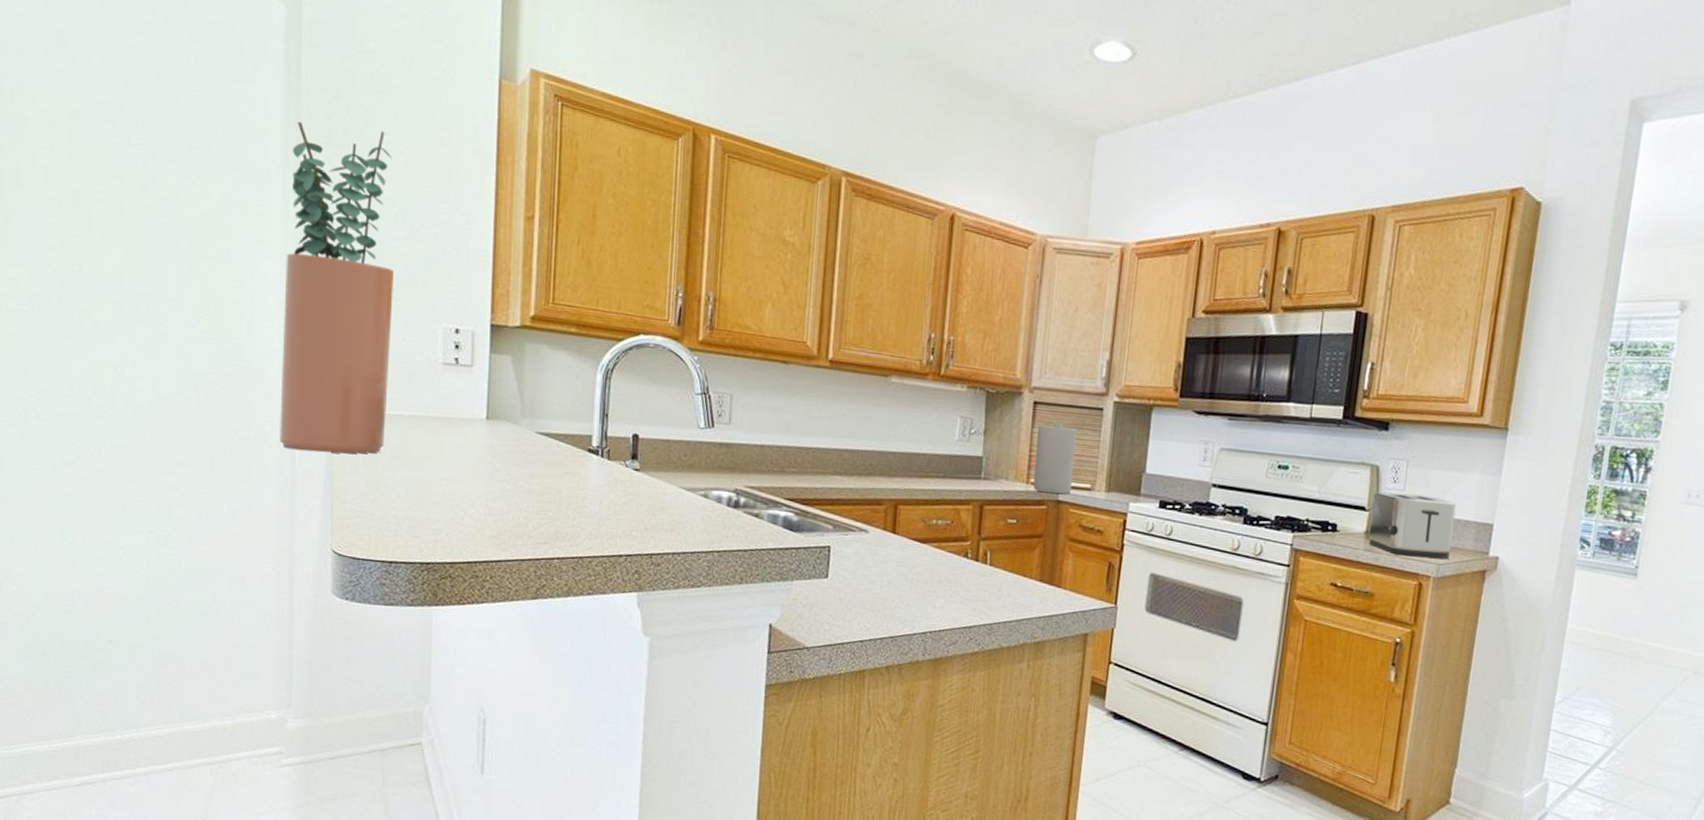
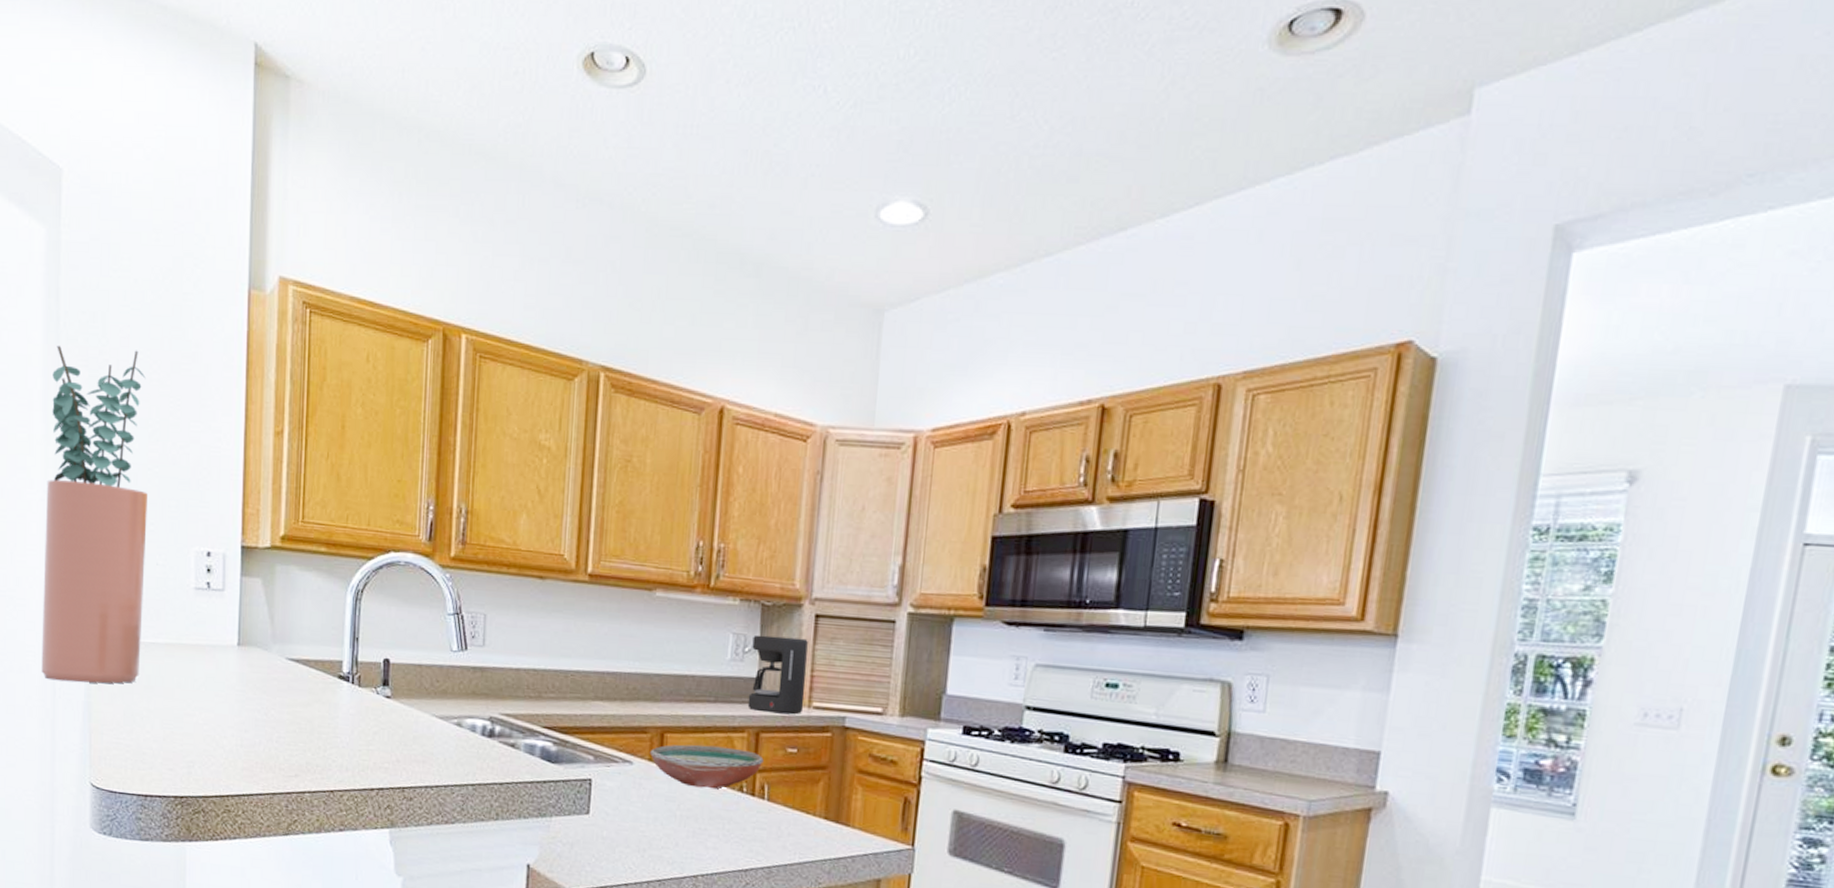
decorative bowl: none [884,515,987,555] -> present [649,744,764,789]
coffee maker: none [973,418,1027,489] -> present [747,635,808,715]
paper towel holder: present [1033,423,1077,495] -> none [815,638,865,720]
toaster: present [1368,492,1457,559] -> none [1219,713,1332,794]

